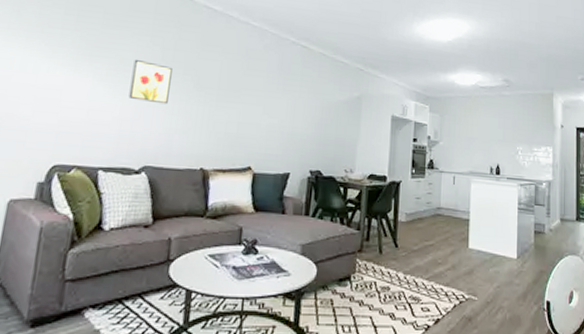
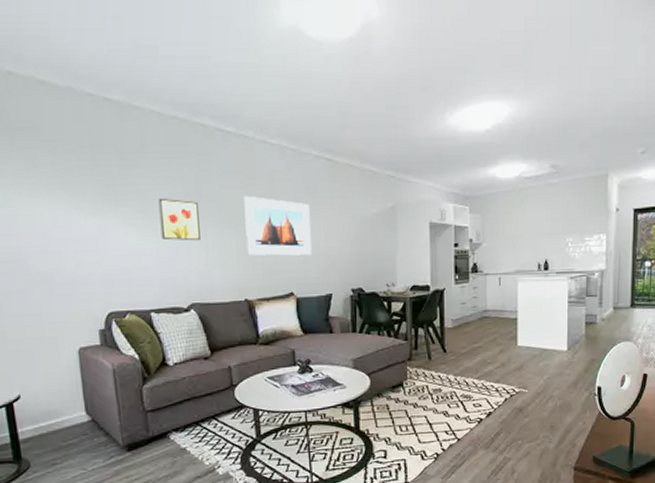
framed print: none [212,68,280,132] -> present [244,195,311,256]

